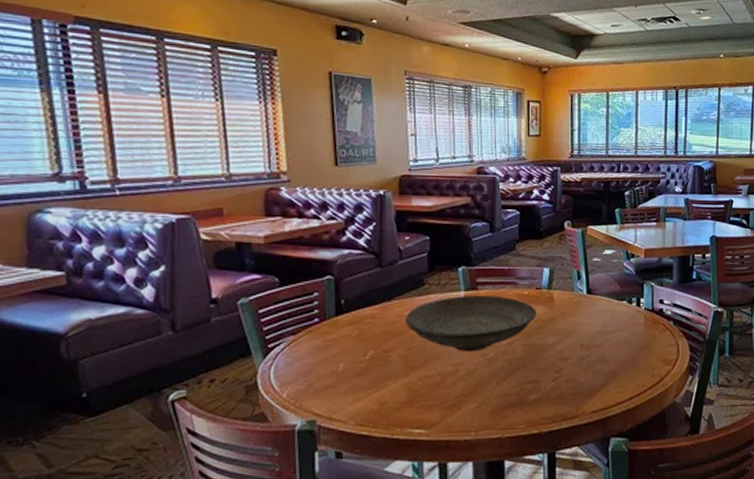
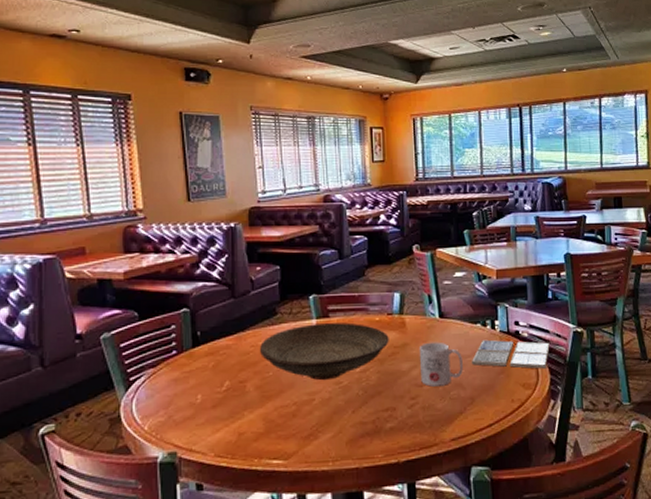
mug: none [565,317,607,360] -> present [418,341,463,387]
drink coaster: none [616,316,691,346] -> present [472,339,550,369]

